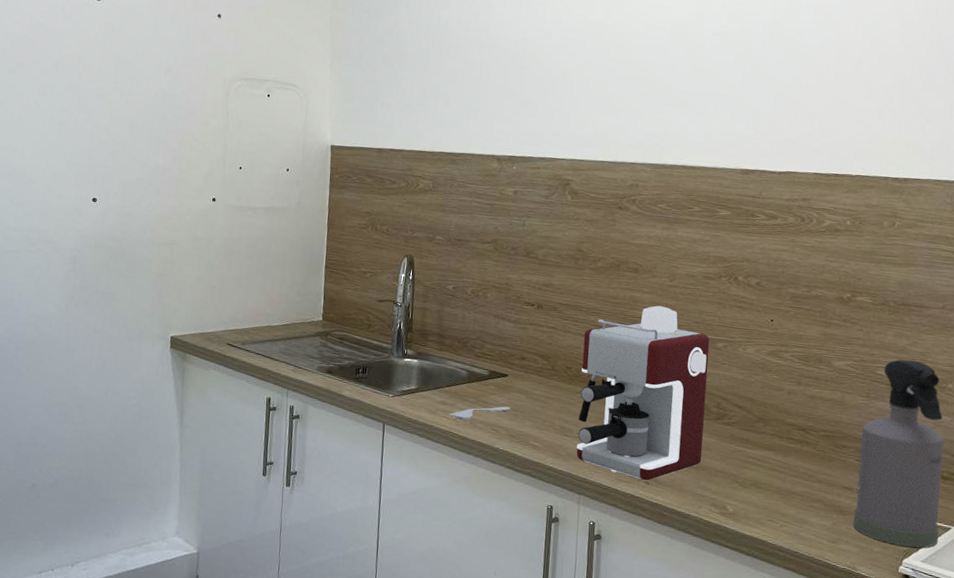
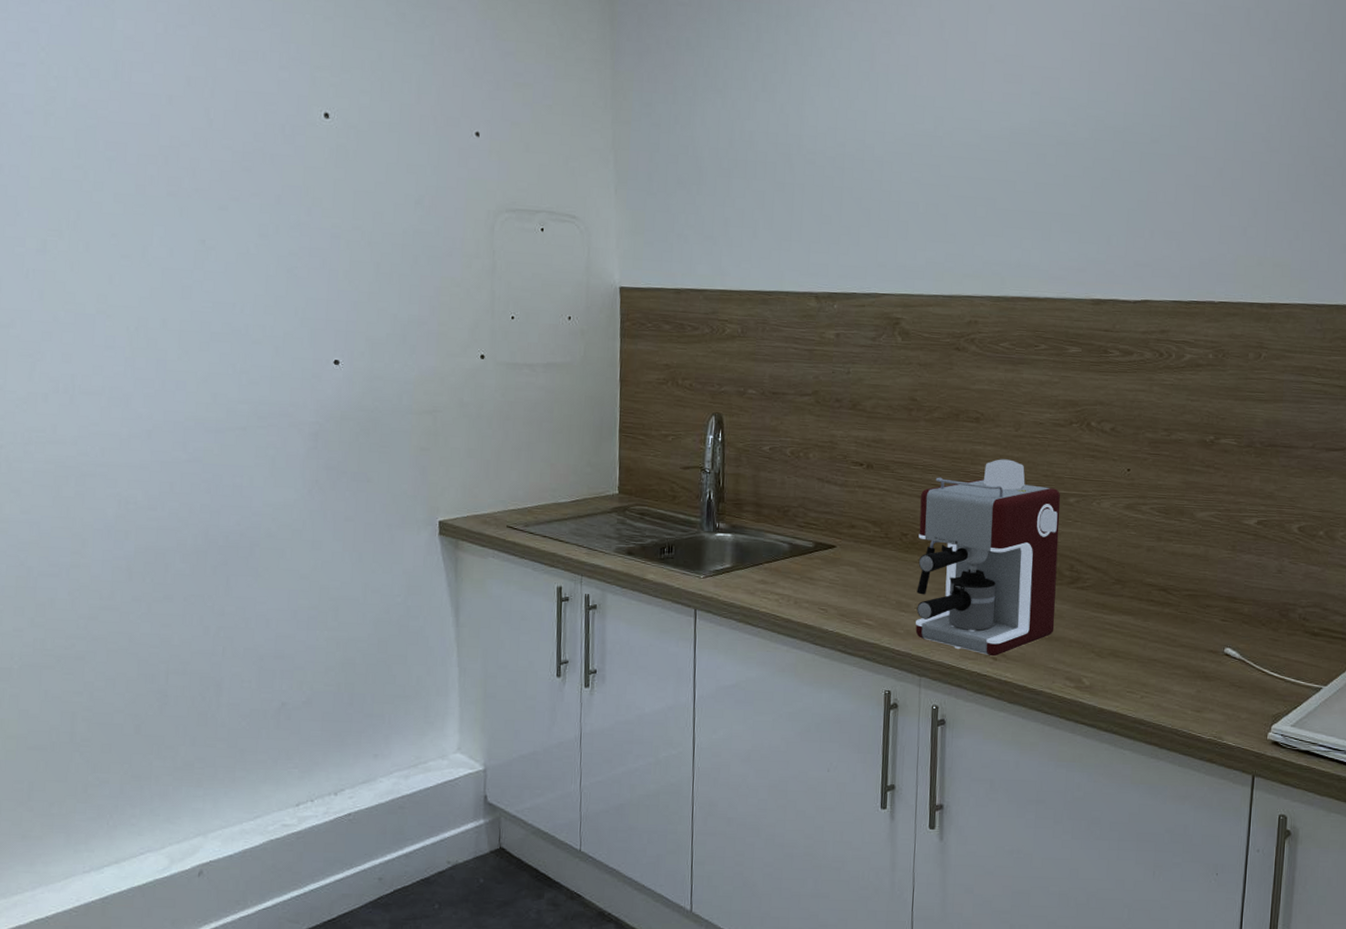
spoon: present [449,406,511,420] -> none [770,582,840,600]
spray bottle: present [853,359,944,548] -> none [1218,506,1315,711]

